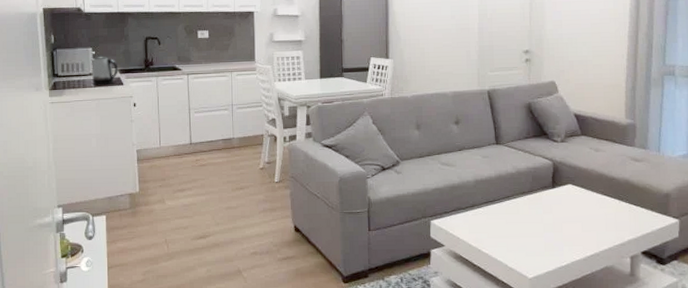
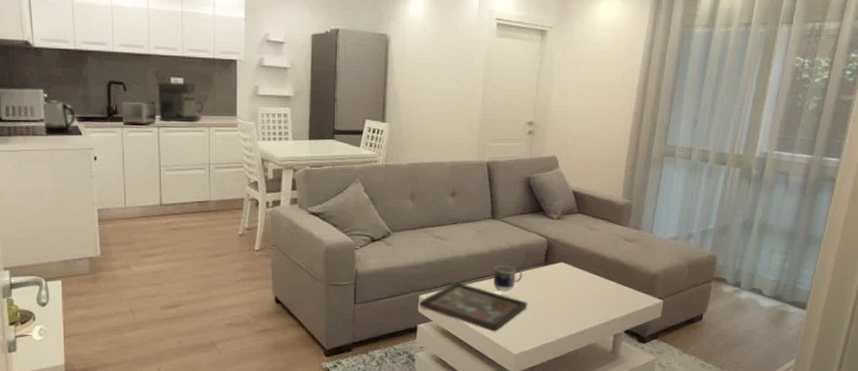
toaster: none [157,52,186,74] -> present [122,100,157,126]
coffee maker: none [187,34,226,69] -> present [158,82,203,123]
decorative tray: none [431,207,539,255] -> present [420,283,528,331]
cup: none [502,188,532,216] -> present [493,264,523,292]

